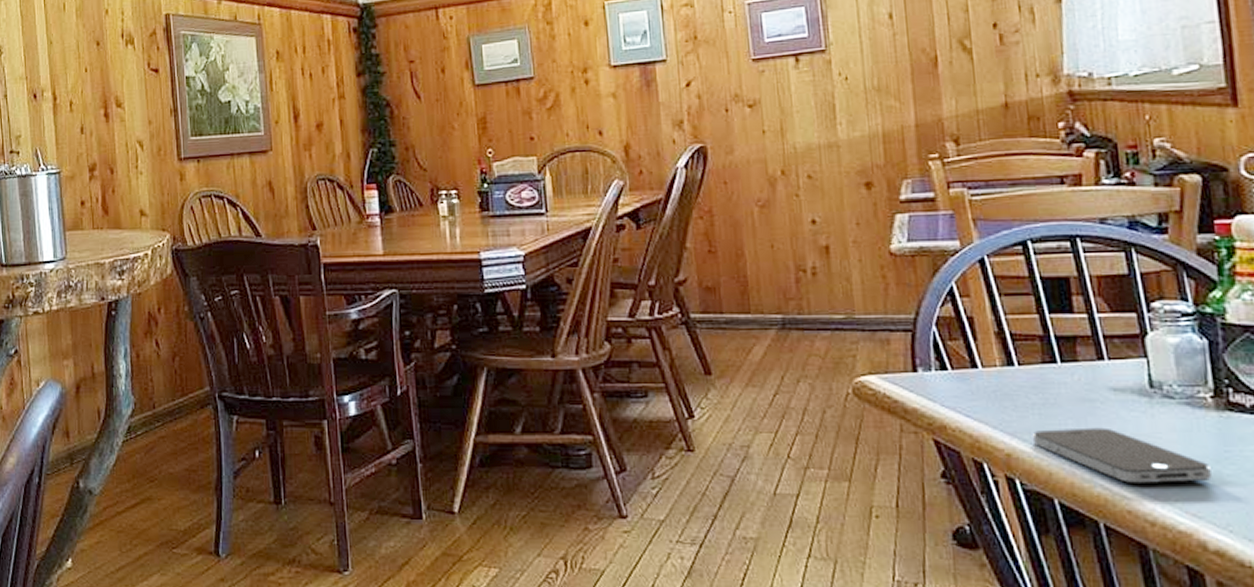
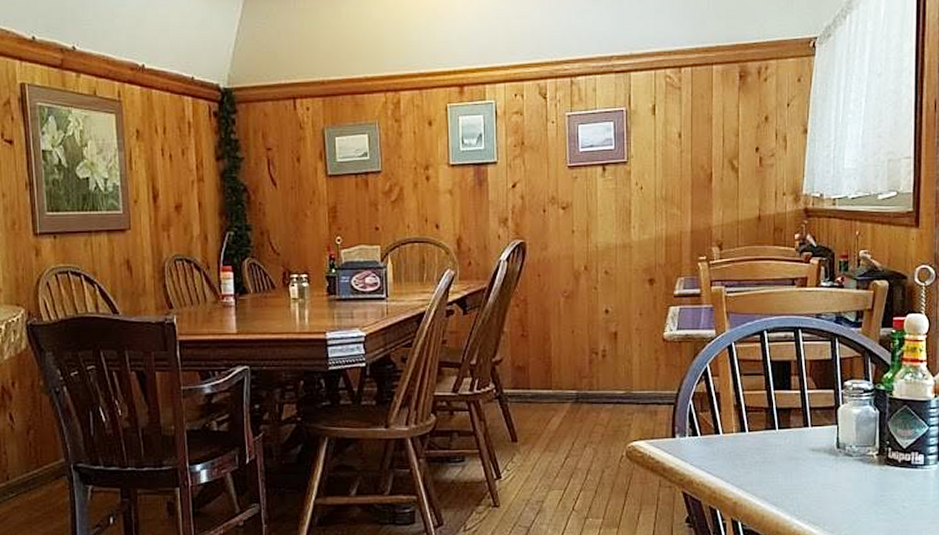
smartphone: present [1033,427,1212,485] -> none [754,479,871,523]

